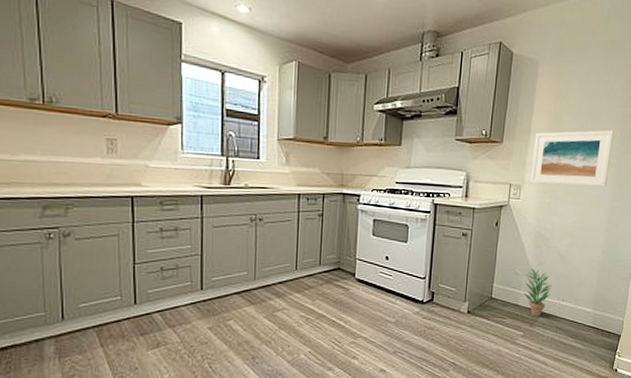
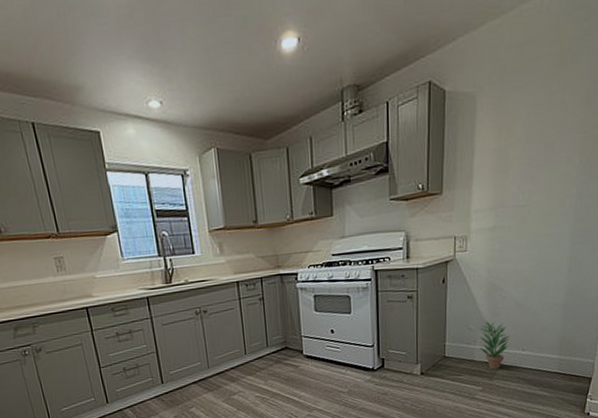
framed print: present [530,130,614,186] -> none [476,157,572,232]

